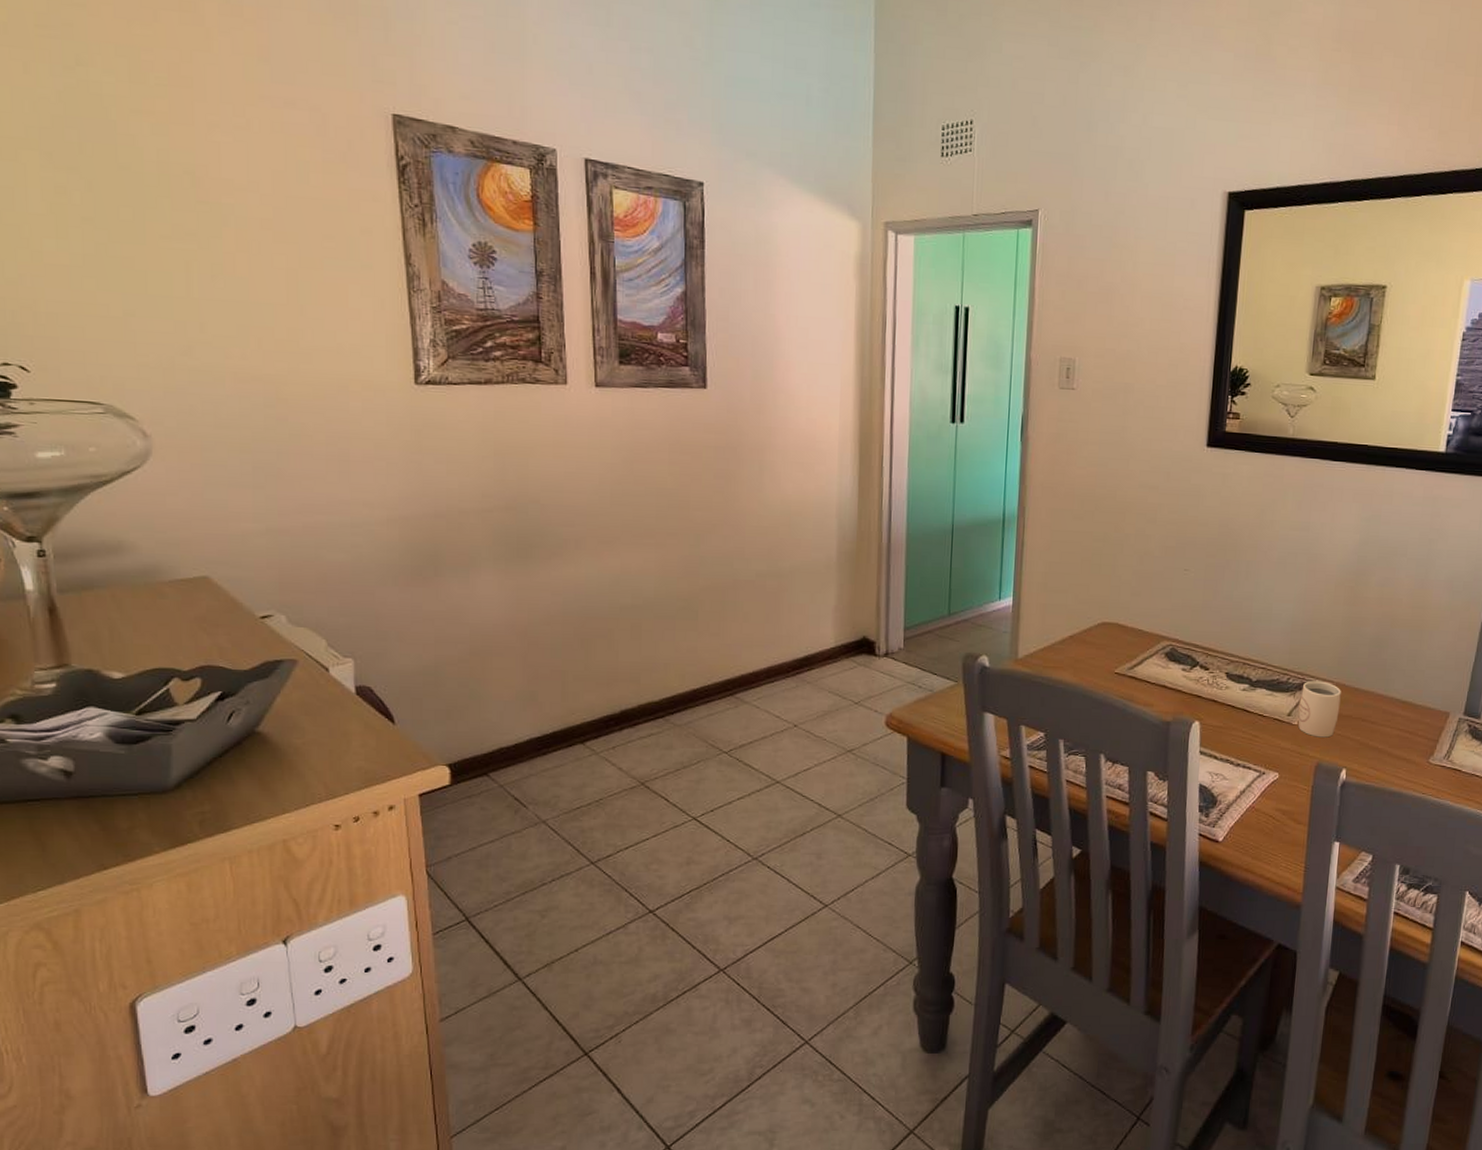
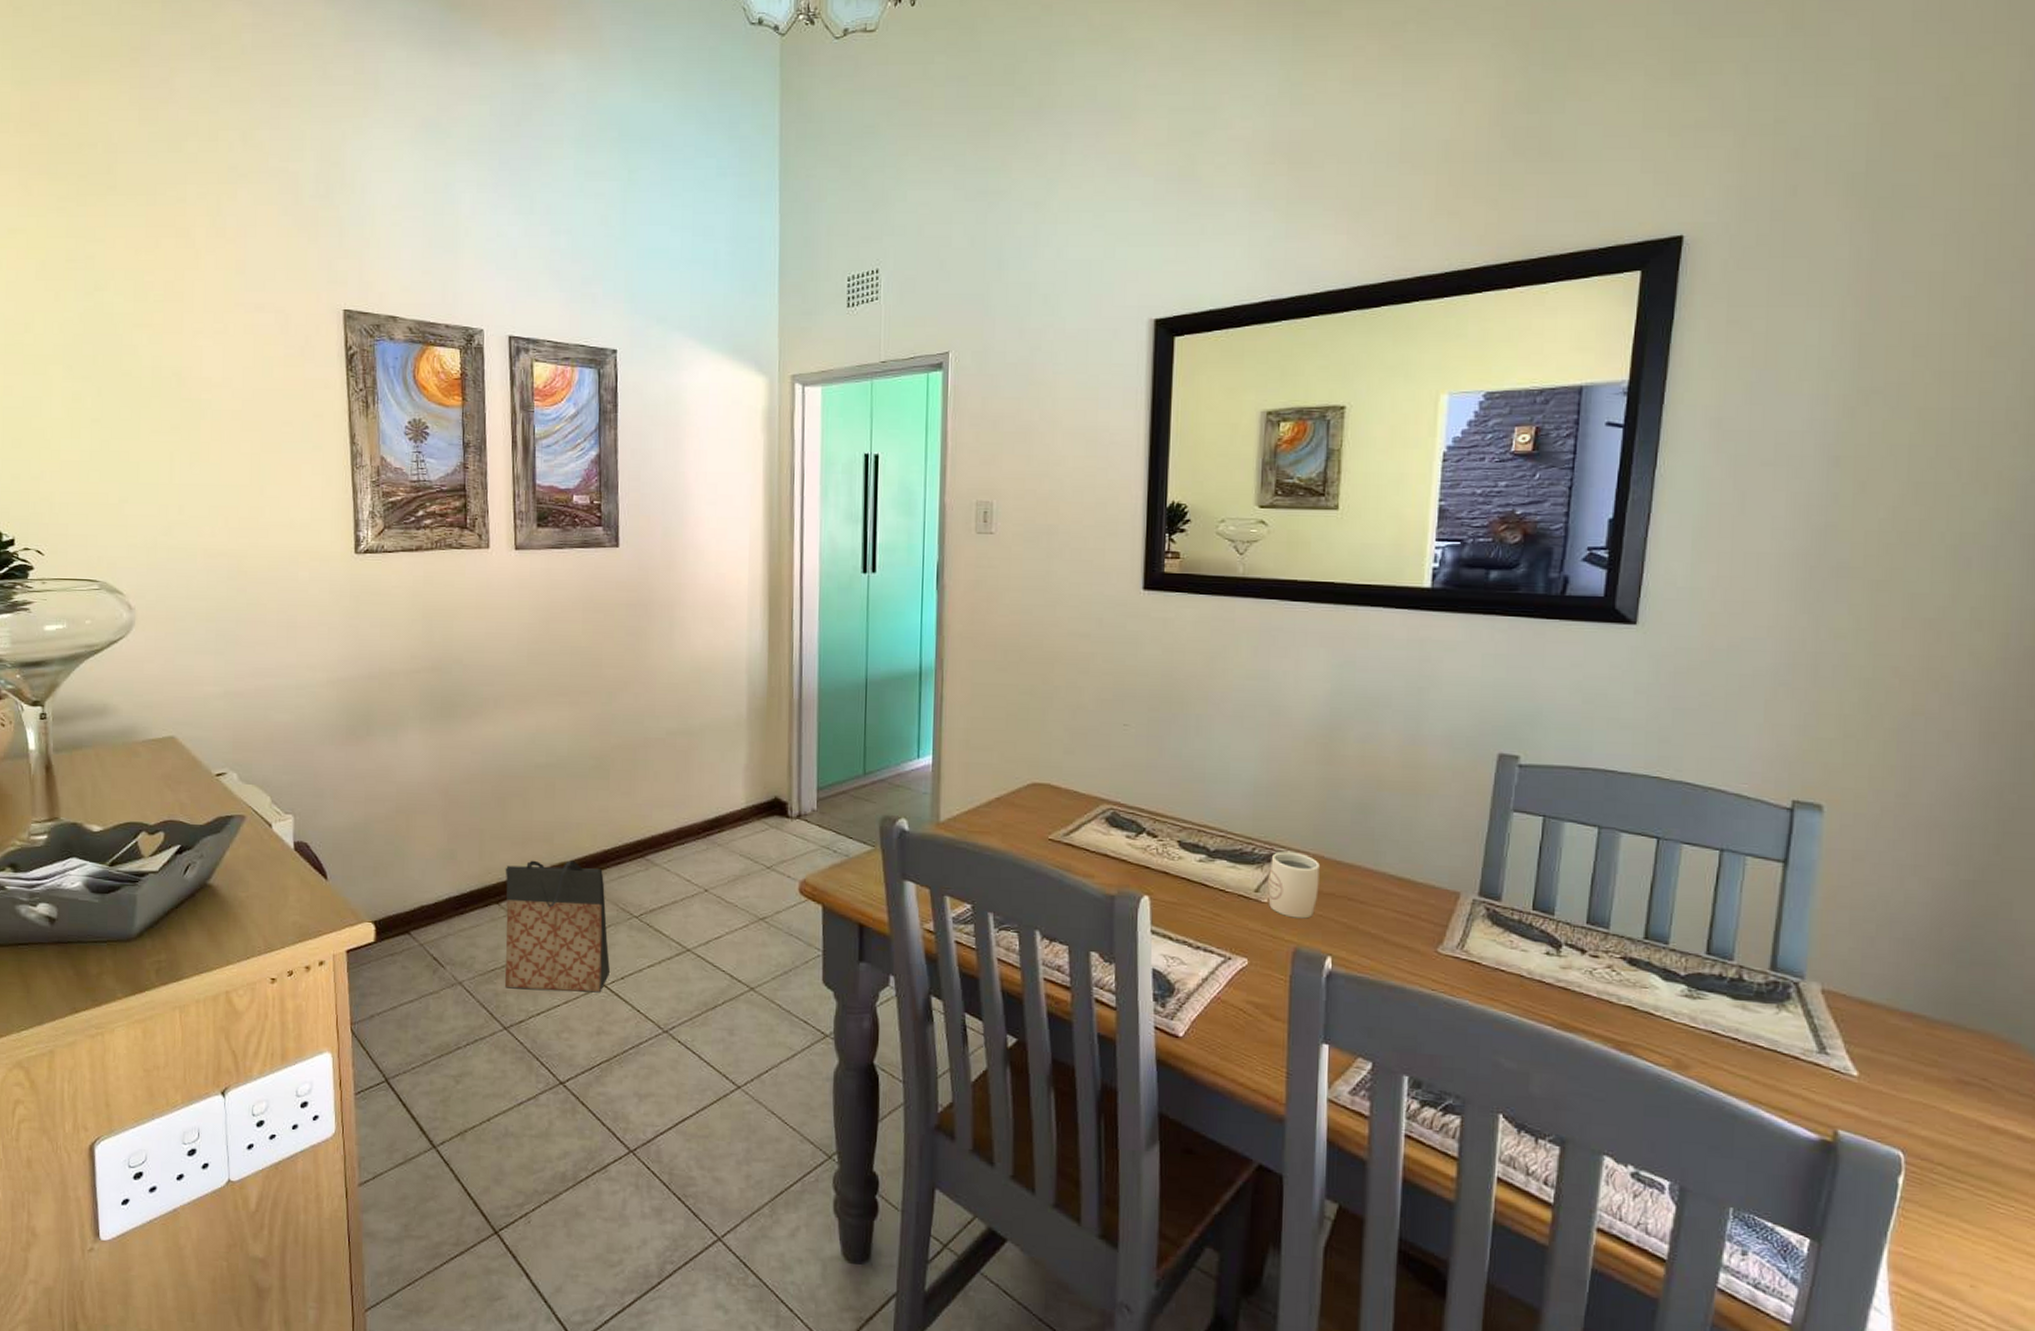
bag: none [589,700,700,825] -> present [504,860,611,993]

